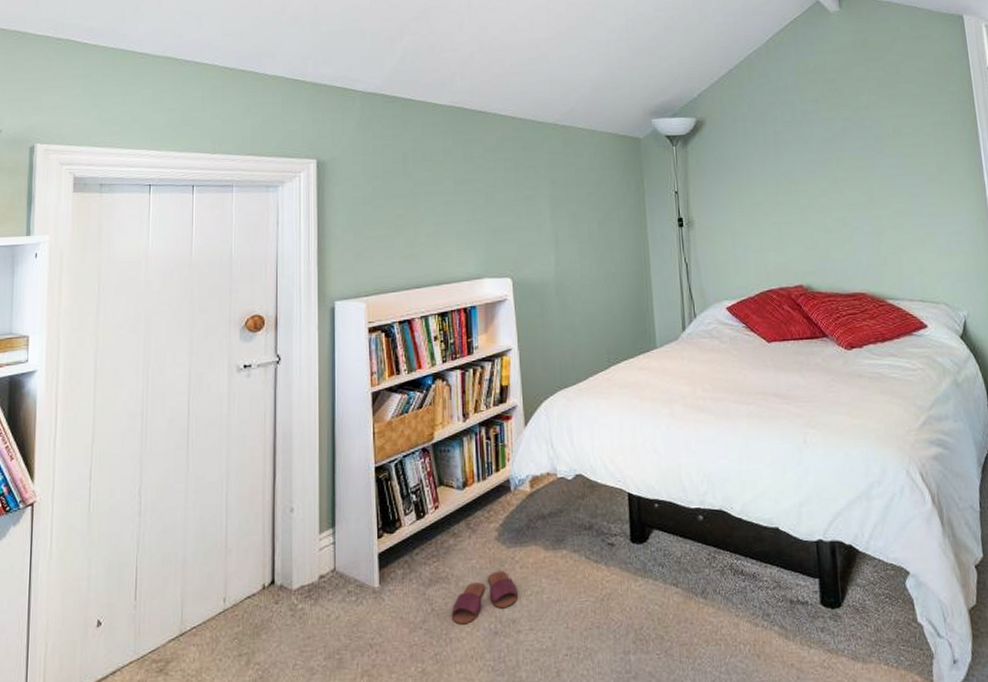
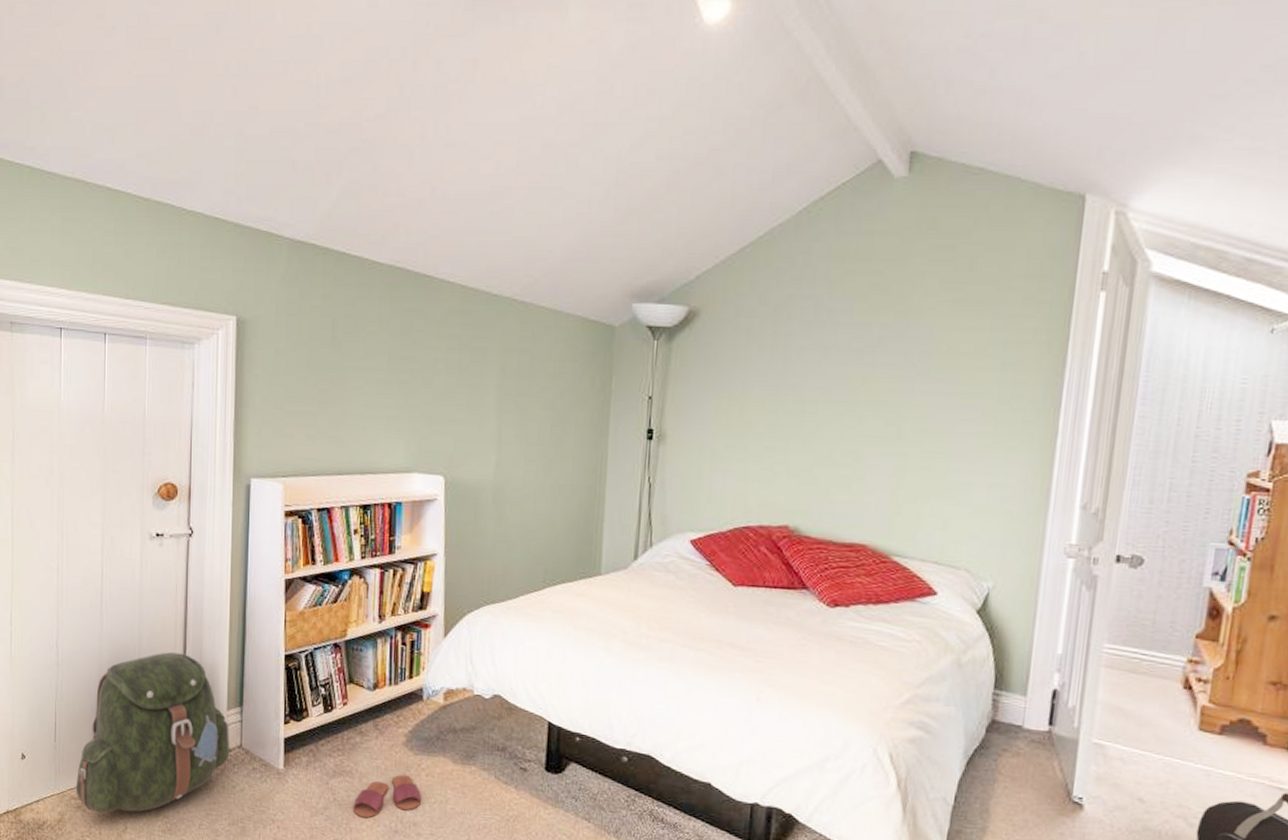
backpack: none [157,482,324,673] -> present [75,652,230,814]

